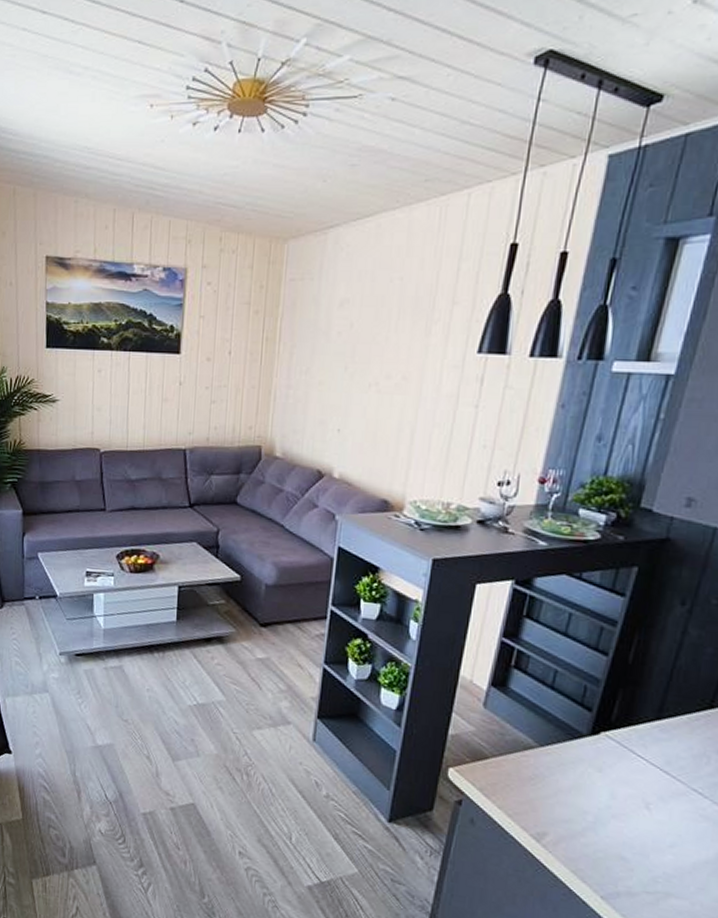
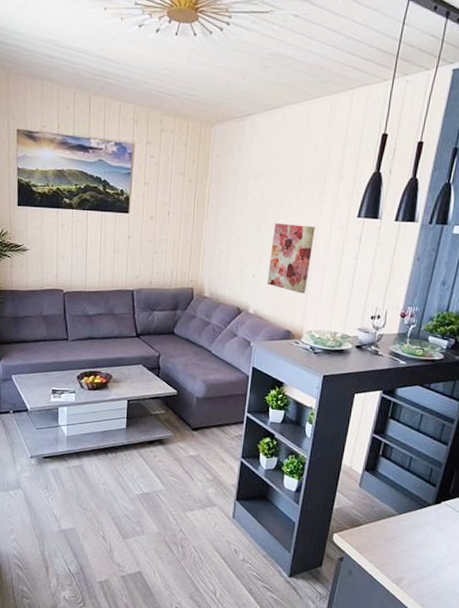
wall art: none [356,362,420,453] -> present [267,222,315,294]

